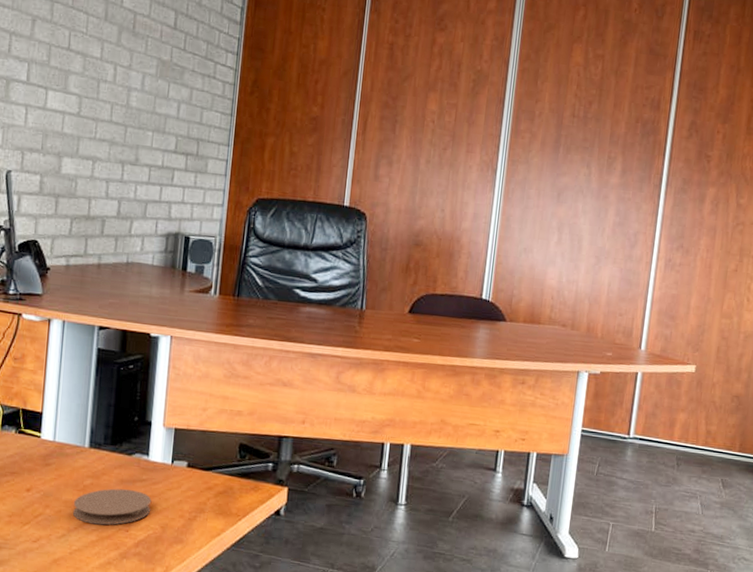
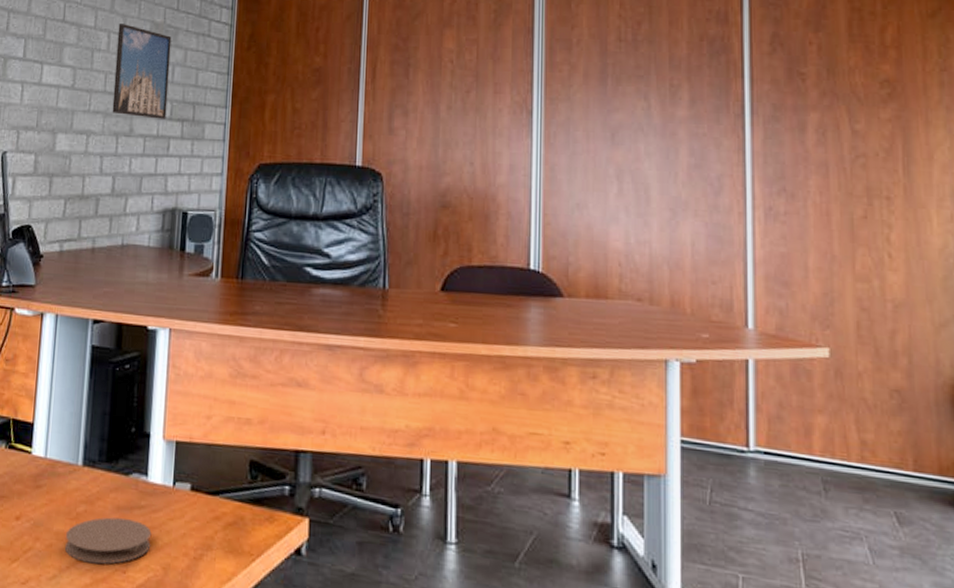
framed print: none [118,57,178,152] -> present [112,24,172,119]

